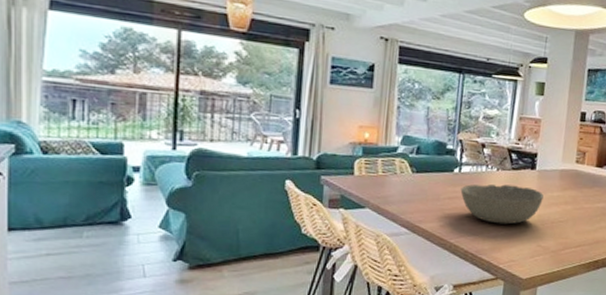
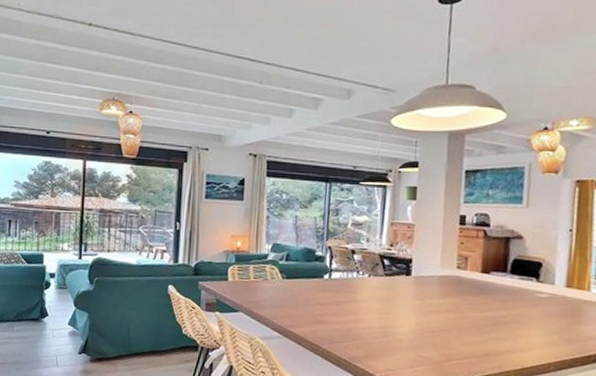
bowl: present [460,184,544,225] -> none [331,290,421,332]

